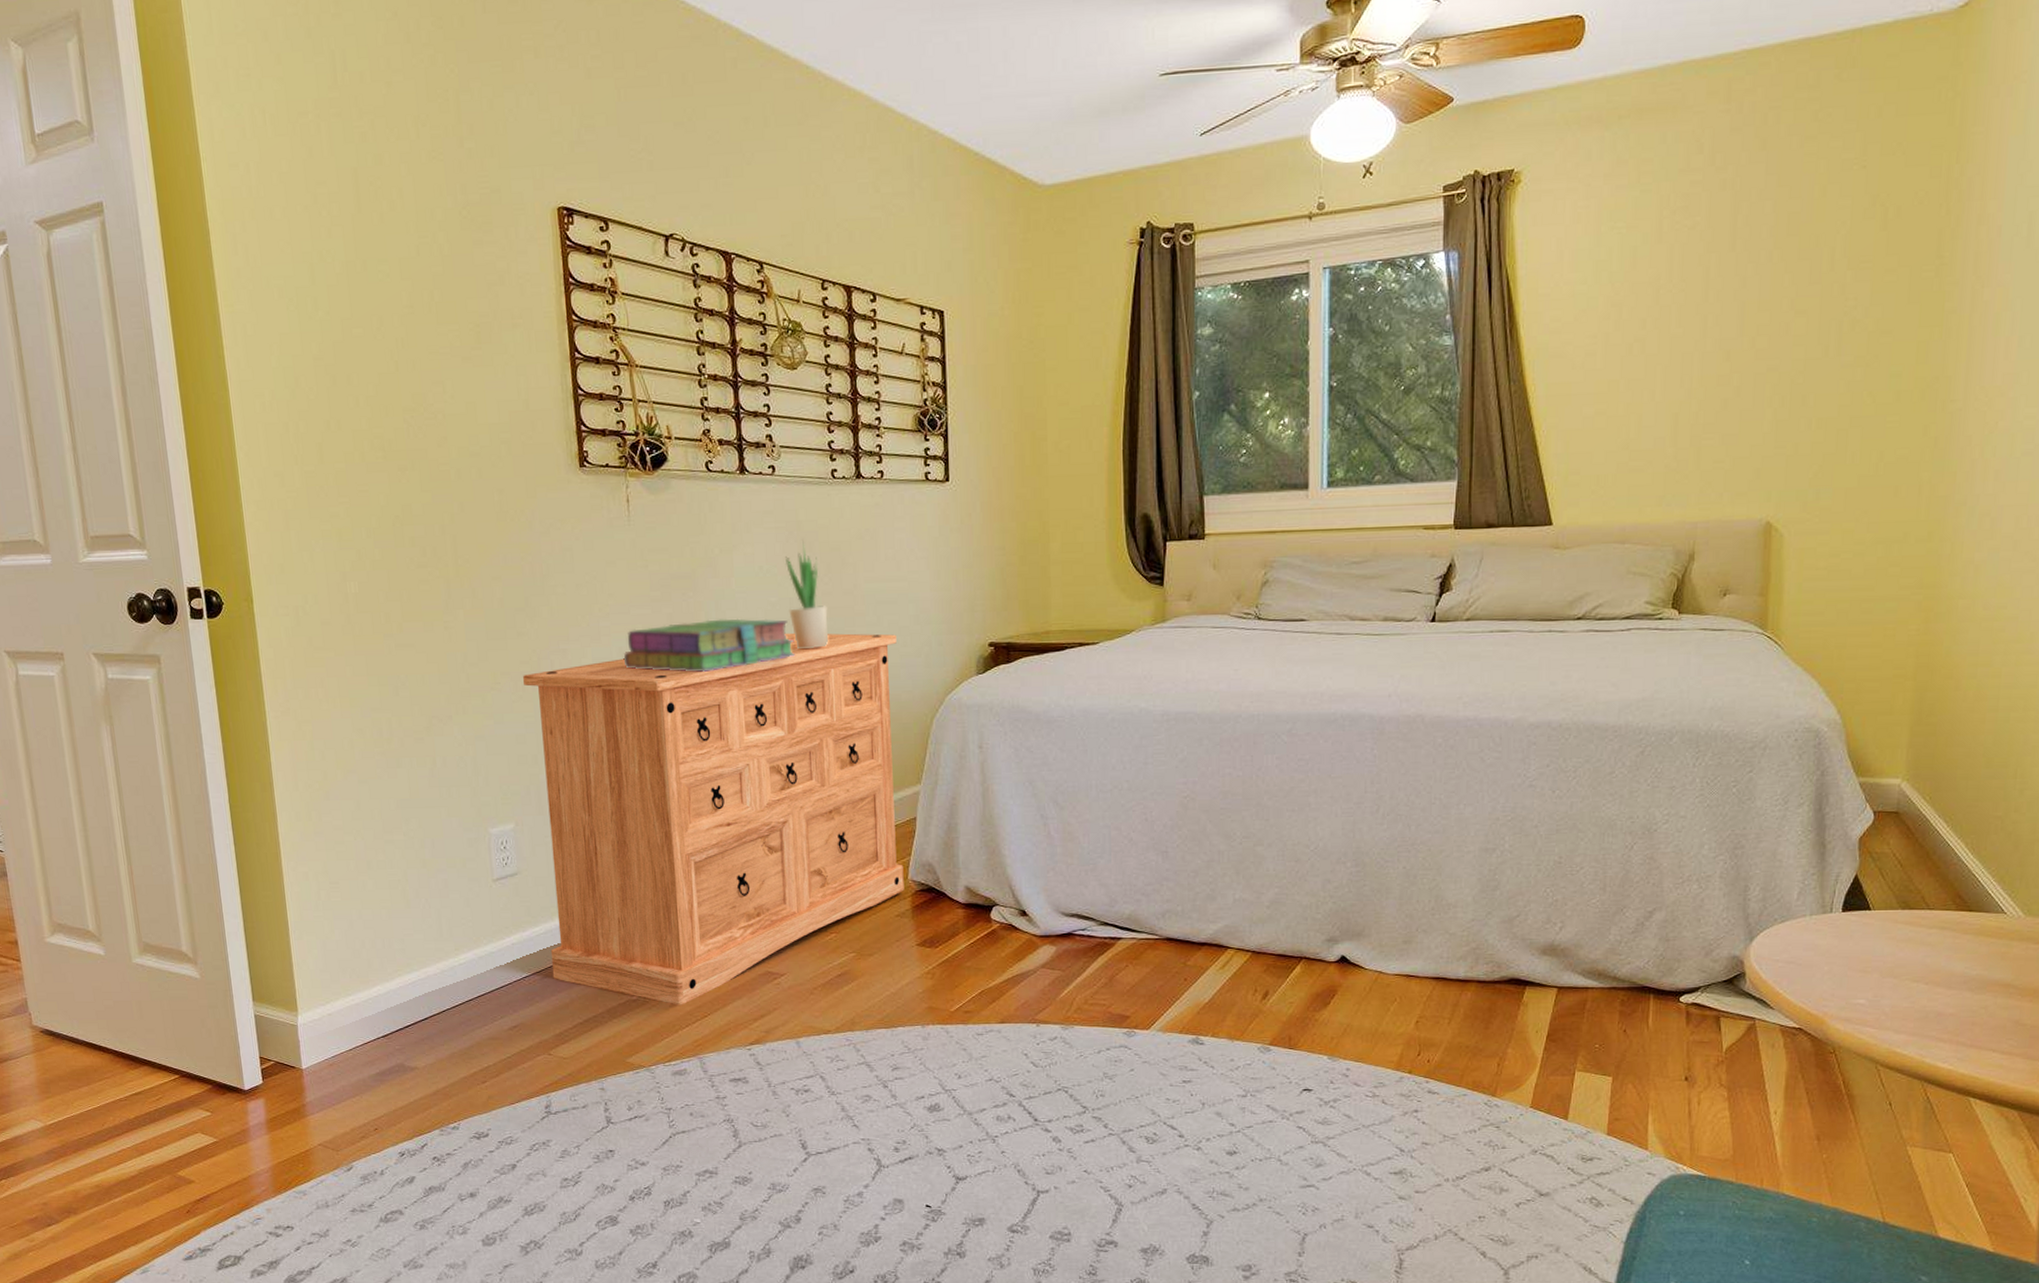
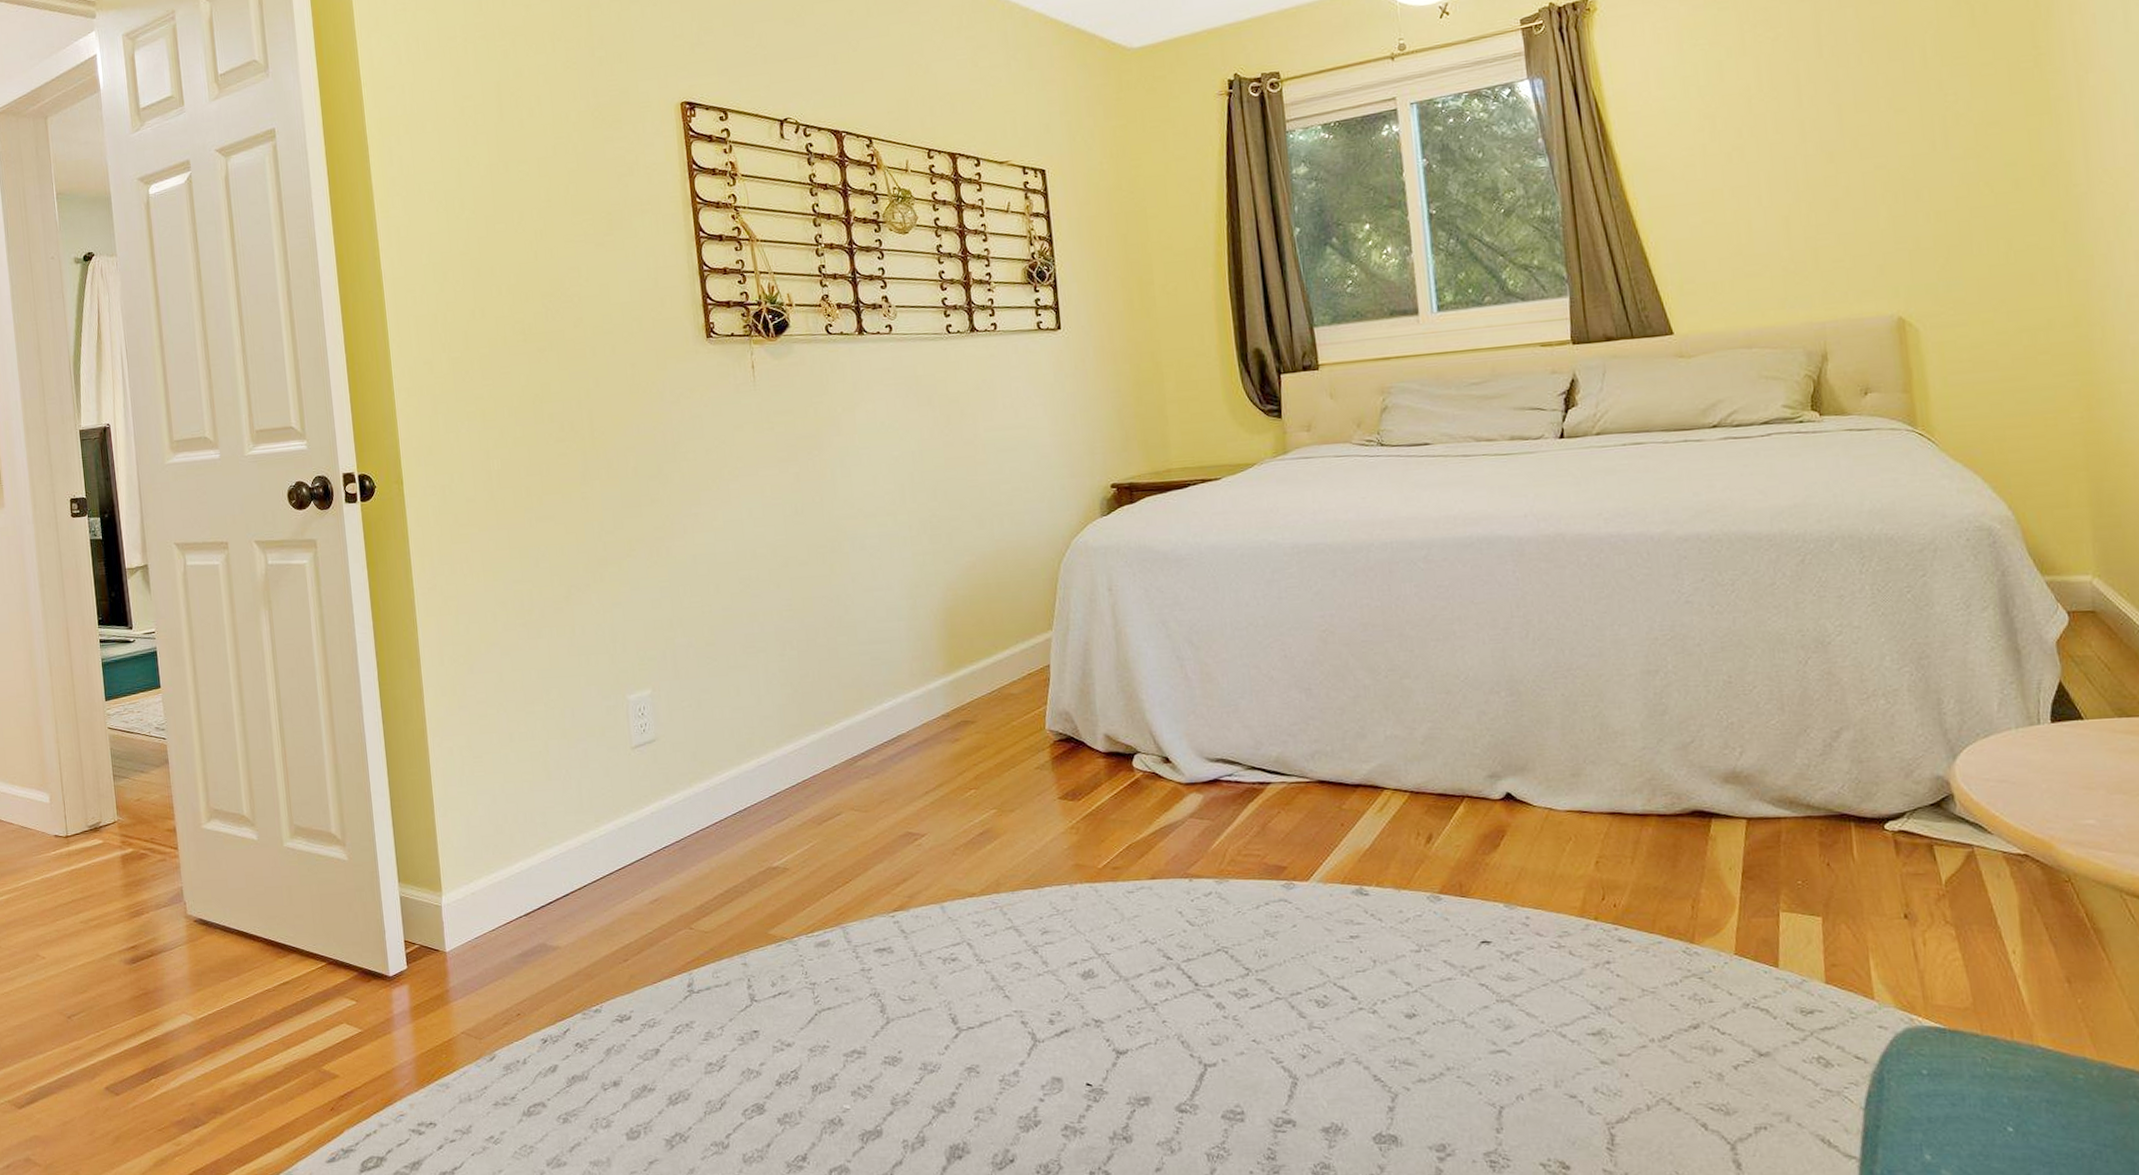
dresser: present [523,632,904,1005] -> none [657,481,1042,872]
stack of books: present [623,618,795,672] -> none [753,472,920,529]
potted plant: present [786,541,828,650] -> none [906,395,952,501]

